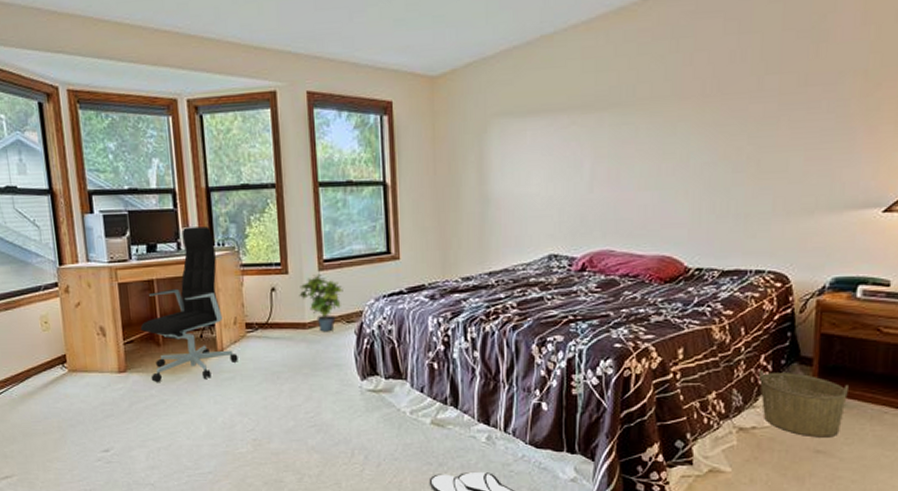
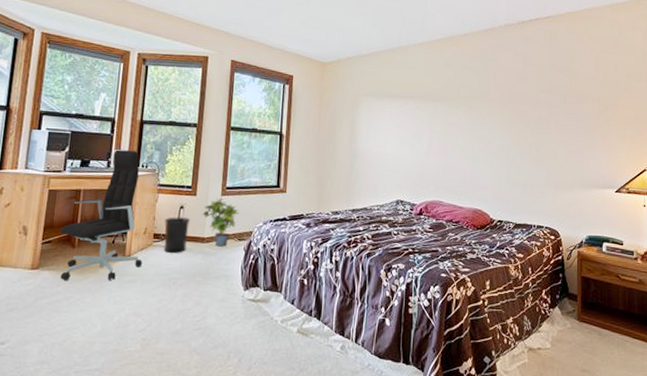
waste bin: none [256,301,287,345] -> present [163,217,191,254]
basket: present [758,370,848,438] -> none [541,302,601,360]

